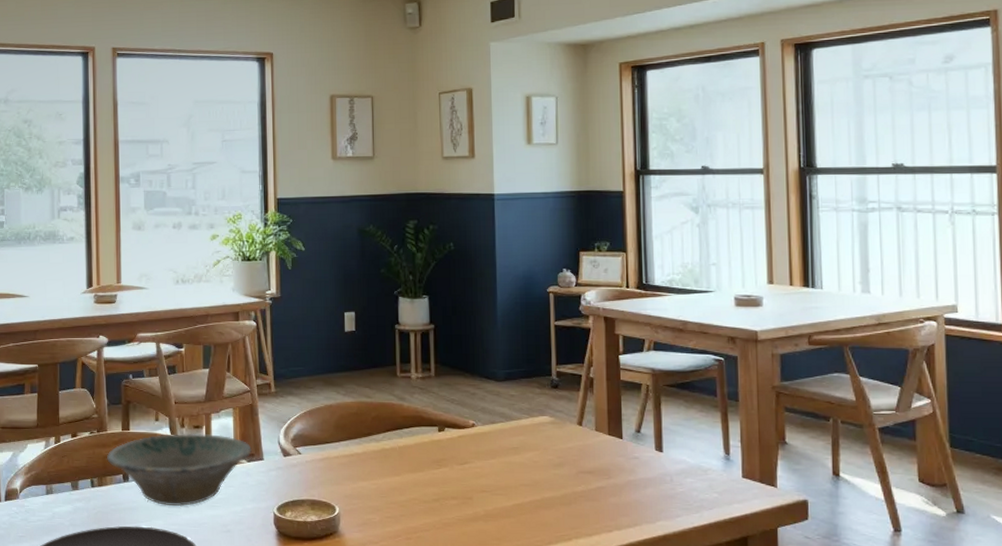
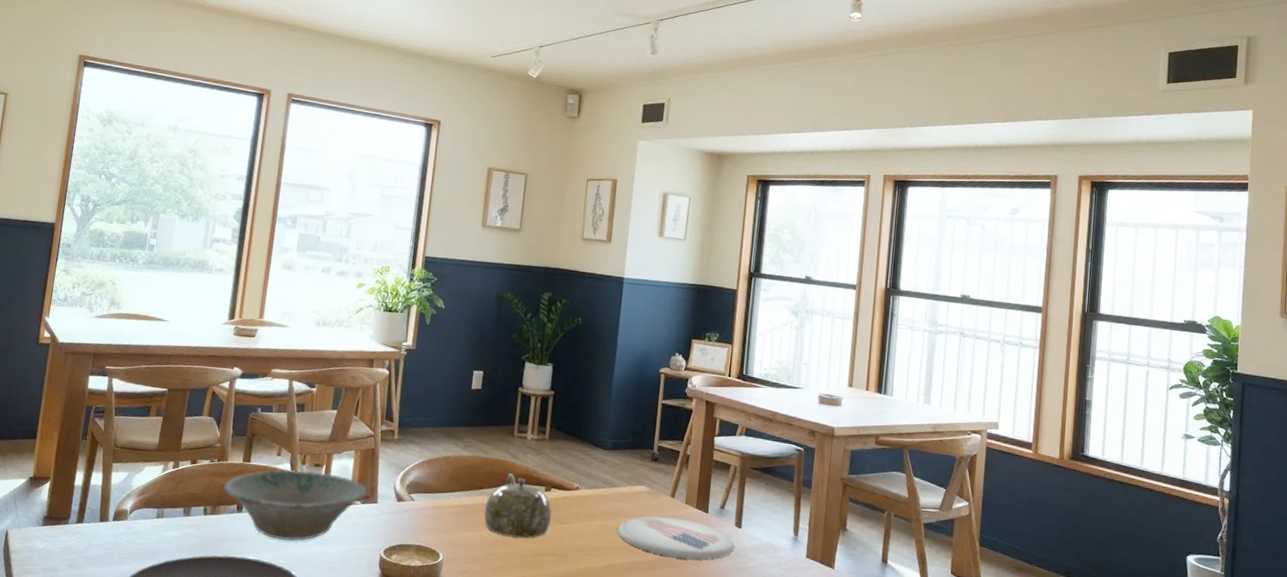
teapot: none [376,416,450,483] -> present [484,473,552,539]
plate: none [523,447,657,490] -> present [617,516,734,560]

